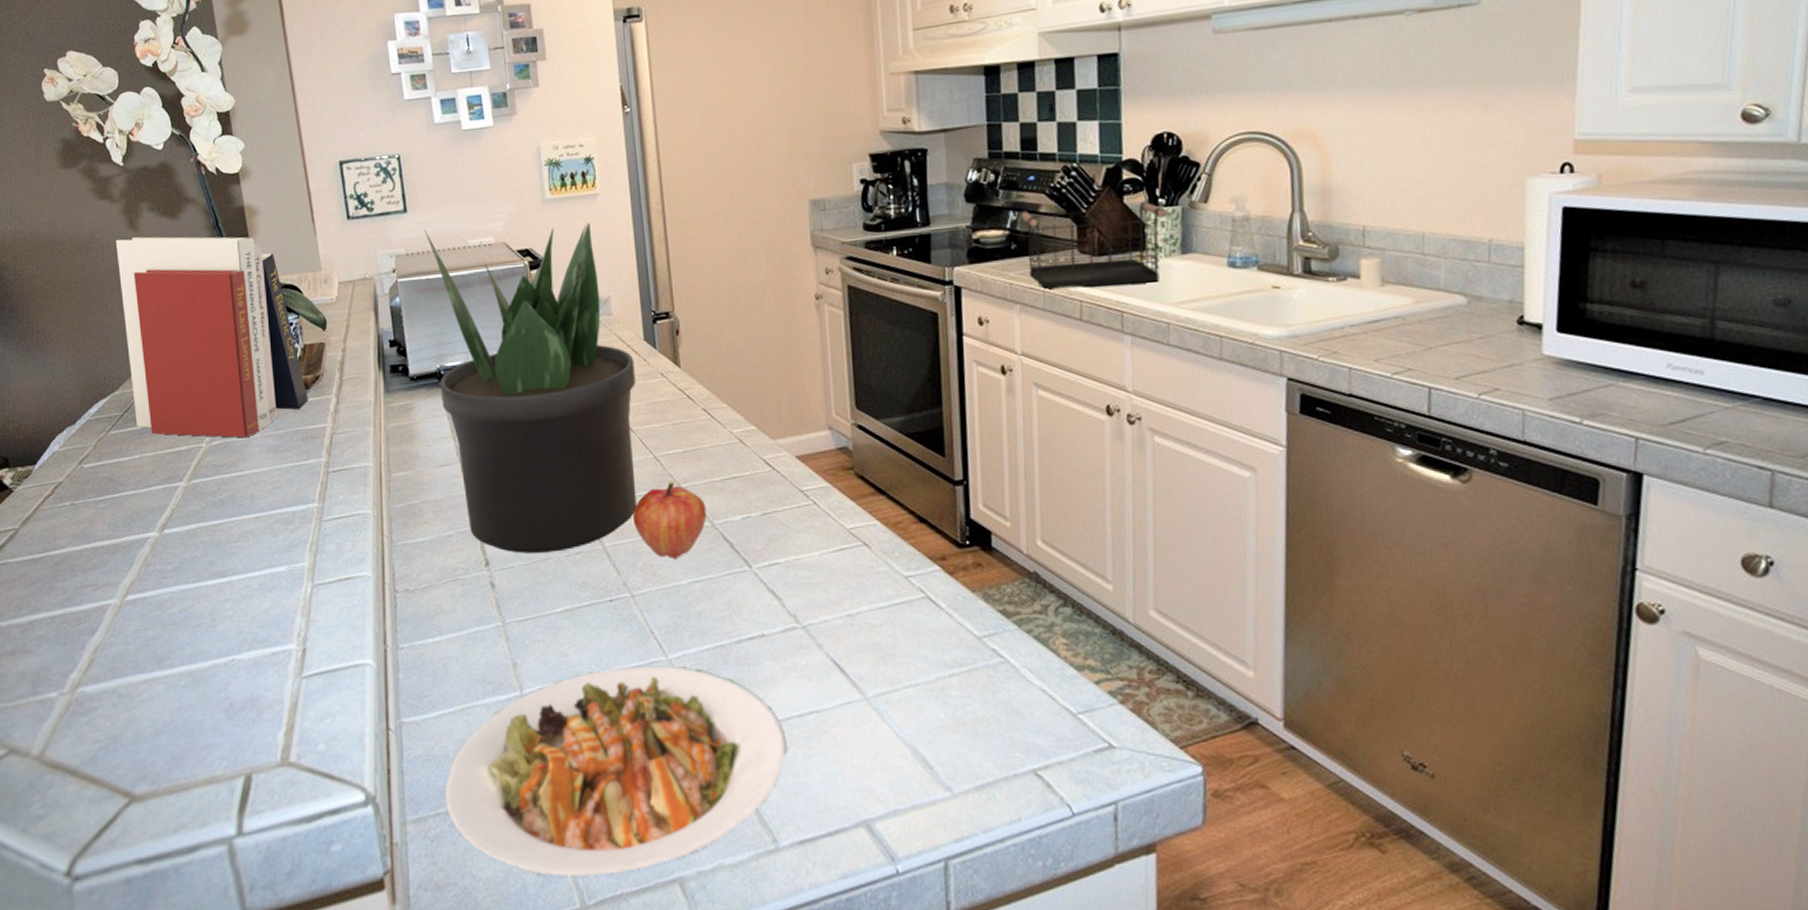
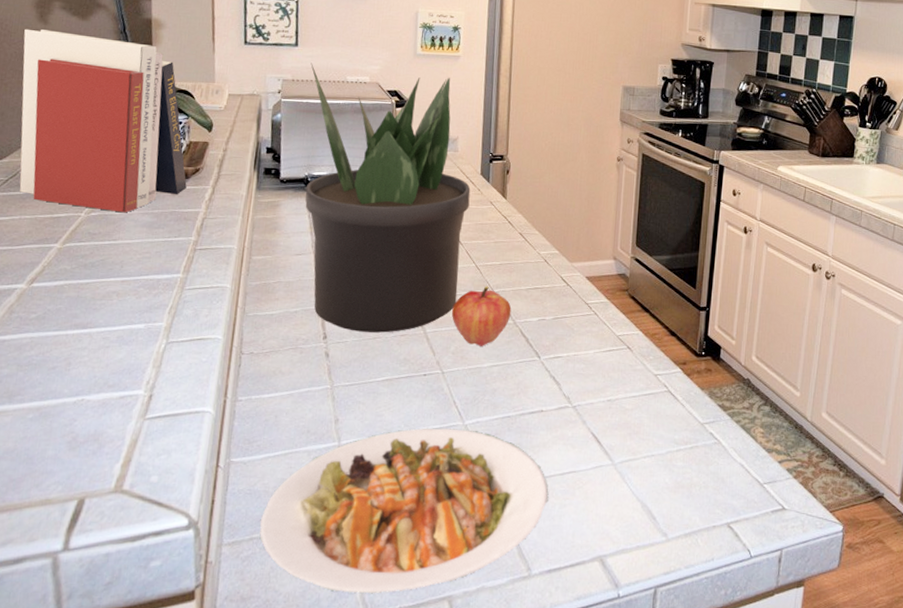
dish rack: present [1019,200,1167,290] -> none [771,117,871,181]

